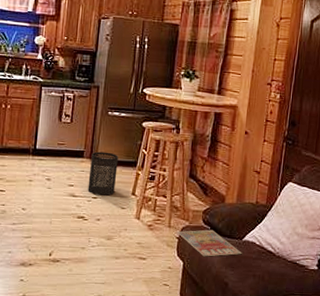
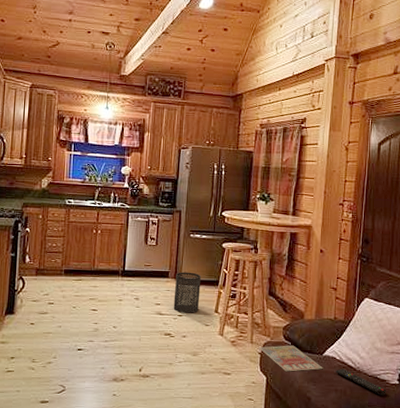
remote control: none [254,253,304,281] -> present [335,368,386,395]

